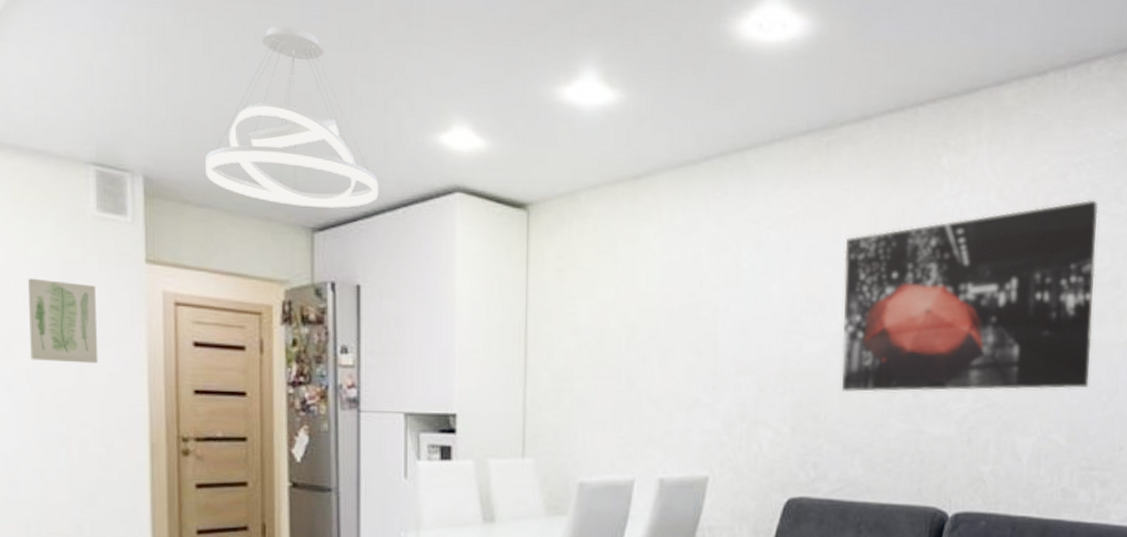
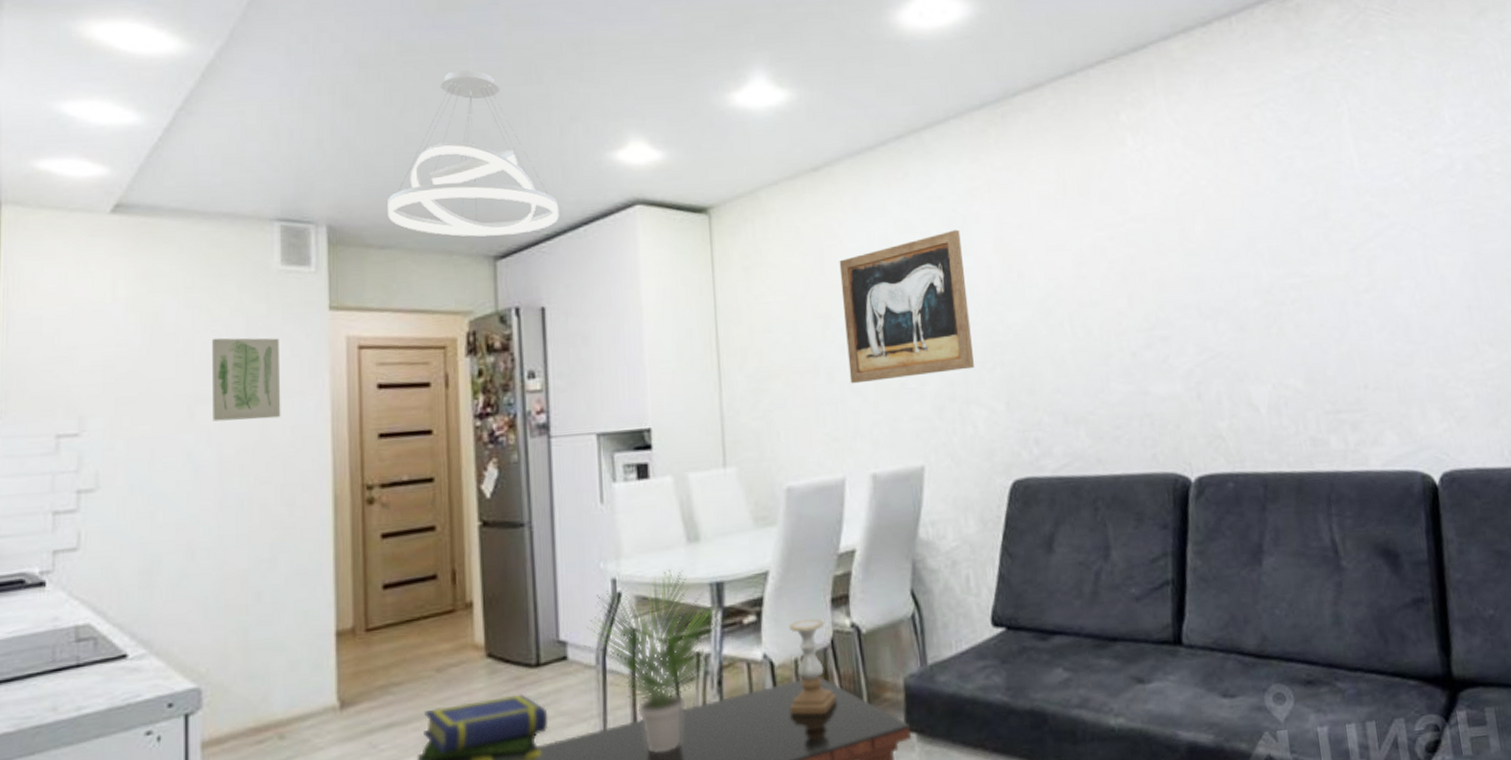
wall art: none [648,255,770,394] -> present [839,229,975,384]
wall art: present [841,199,1098,392] -> none [1036,136,1317,360]

